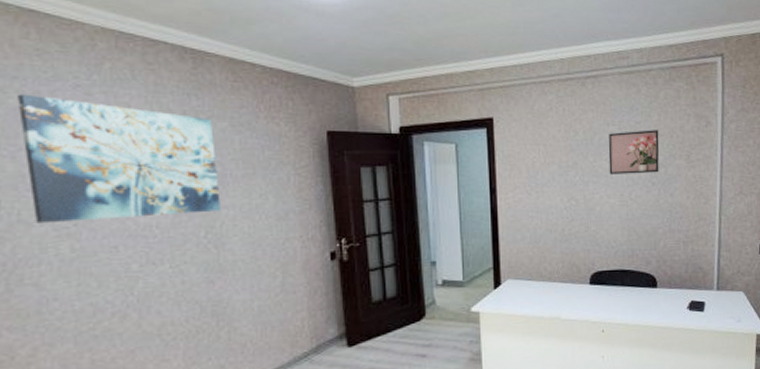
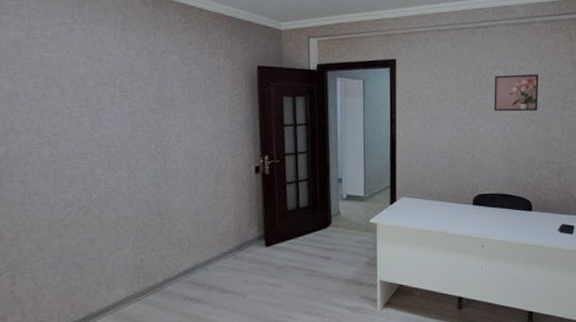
wall art: present [17,94,221,224] -> none [16,28,169,133]

